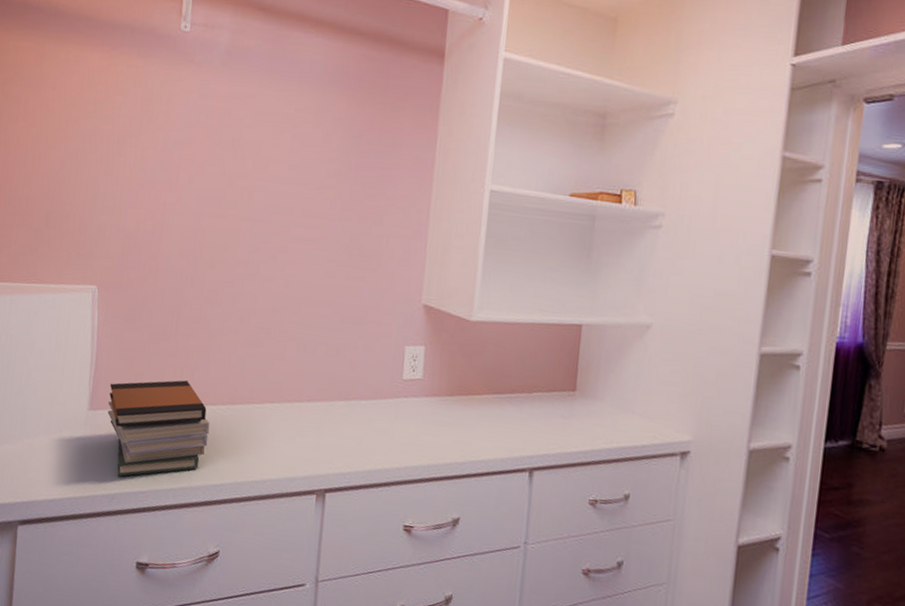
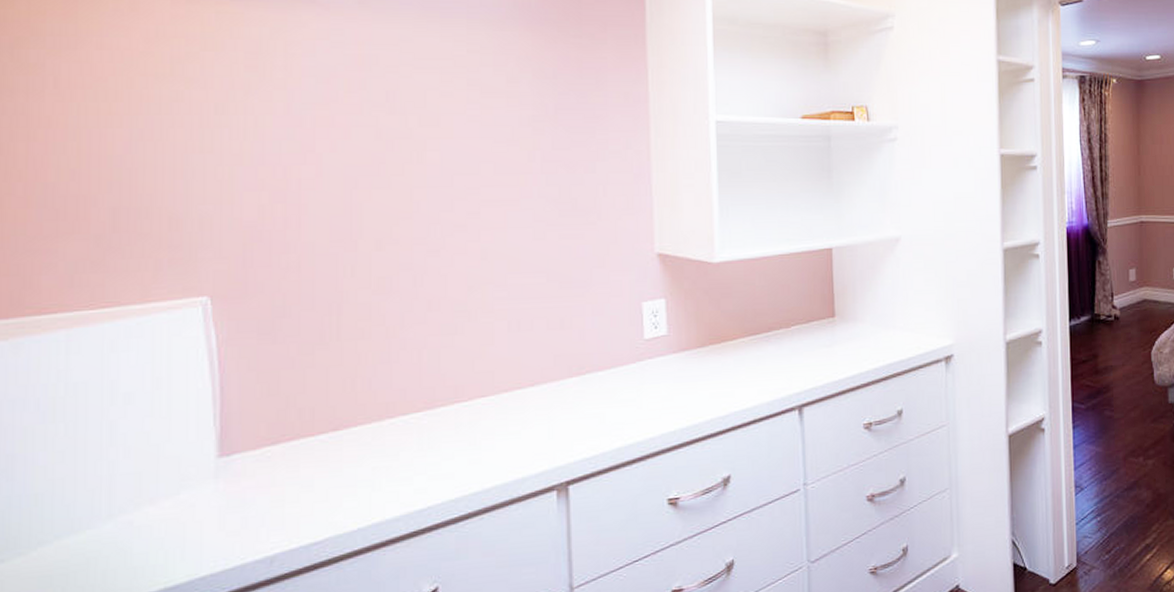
book stack: present [107,380,210,477] -> none [247,392,403,532]

